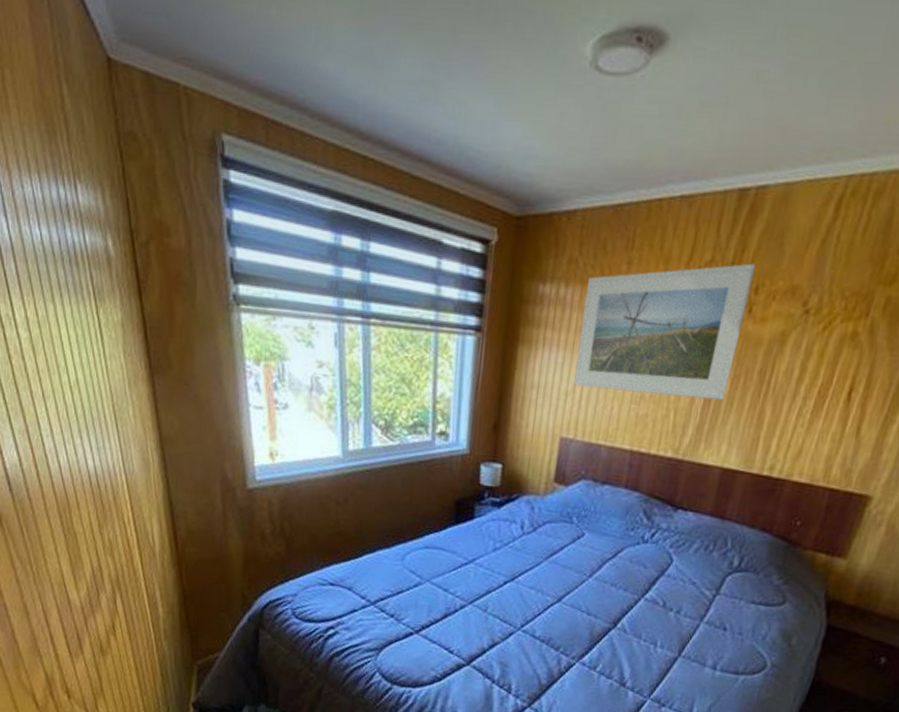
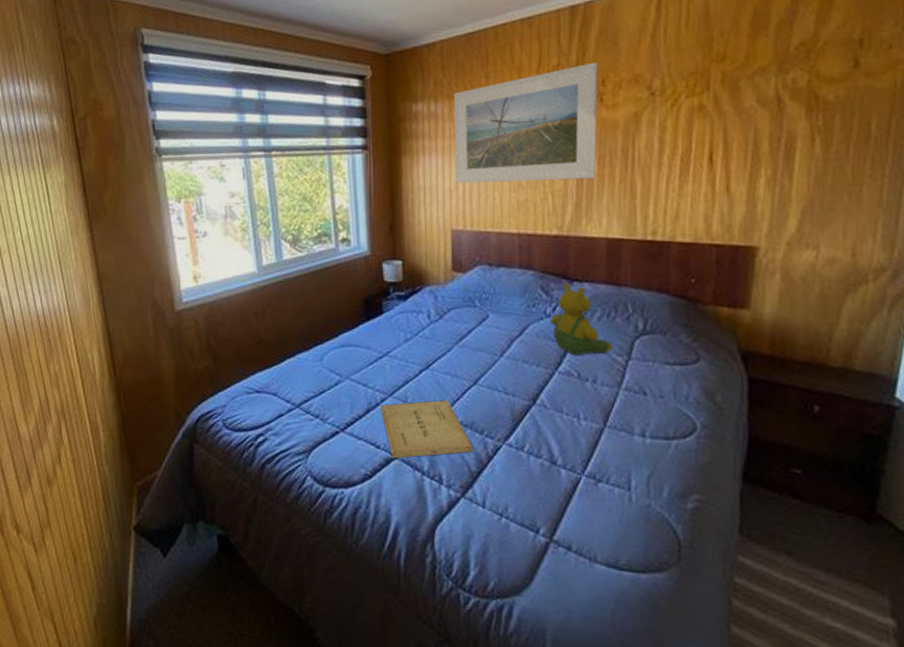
book: none [459,611,547,667] -> present [381,400,473,458]
teddy bear: none [645,509,704,586] -> present [549,282,612,355]

